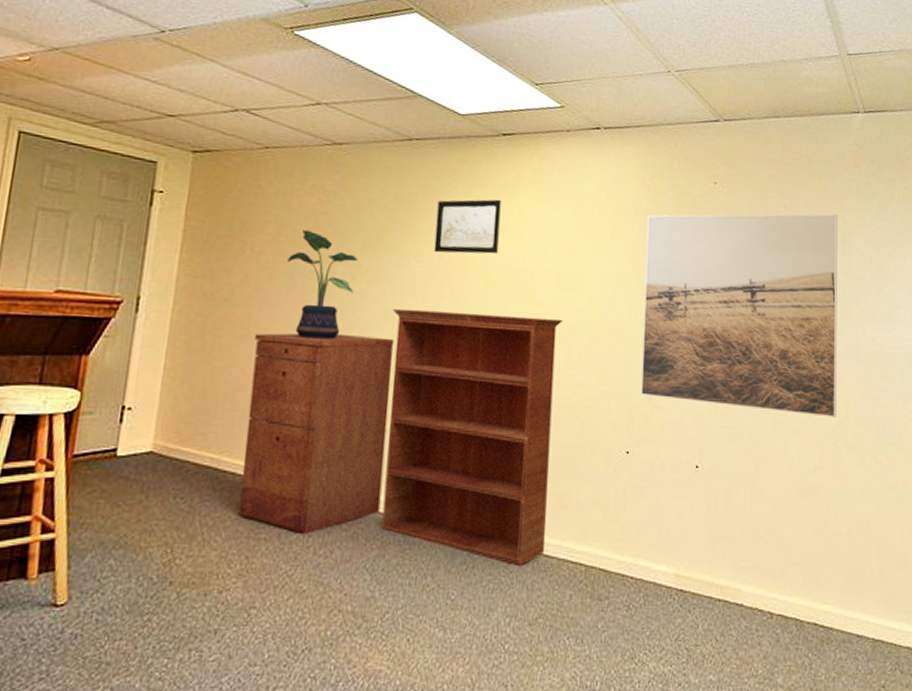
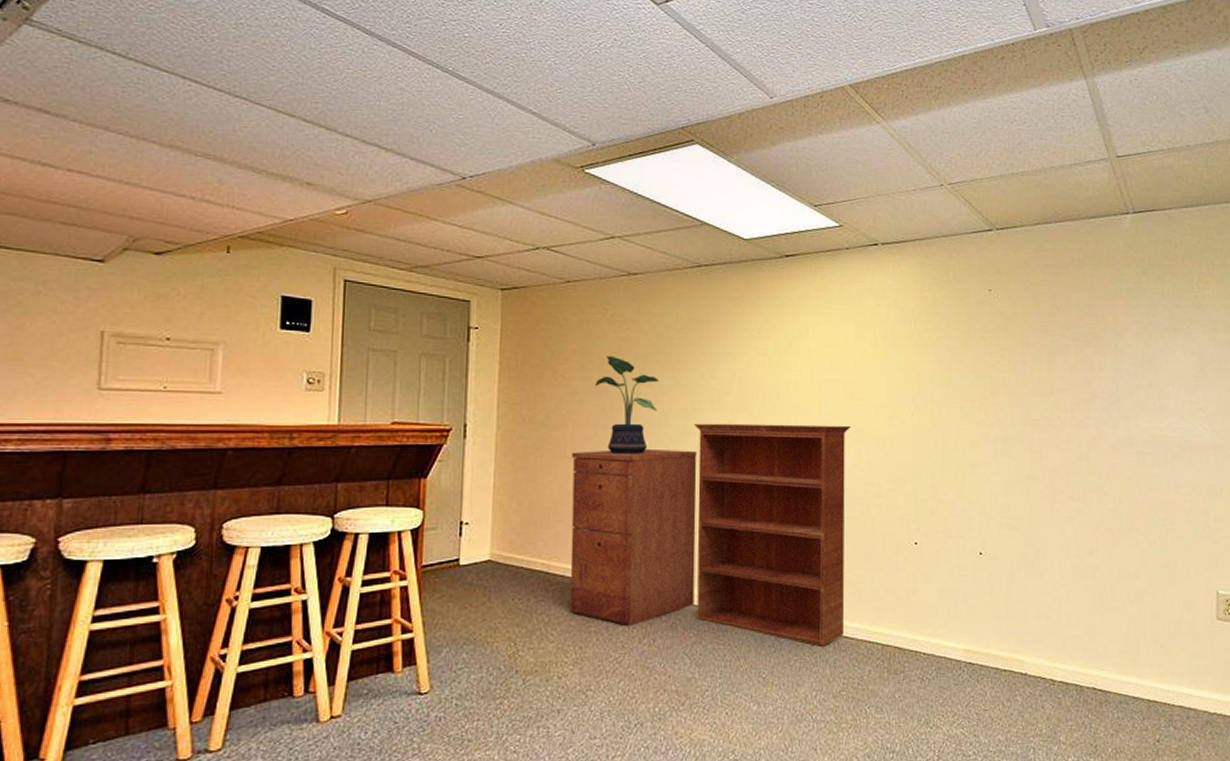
wall art: present [434,199,501,254] -> none [728,317,788,371]
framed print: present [641,213,838,417] -> none [925,313,1111,503]

